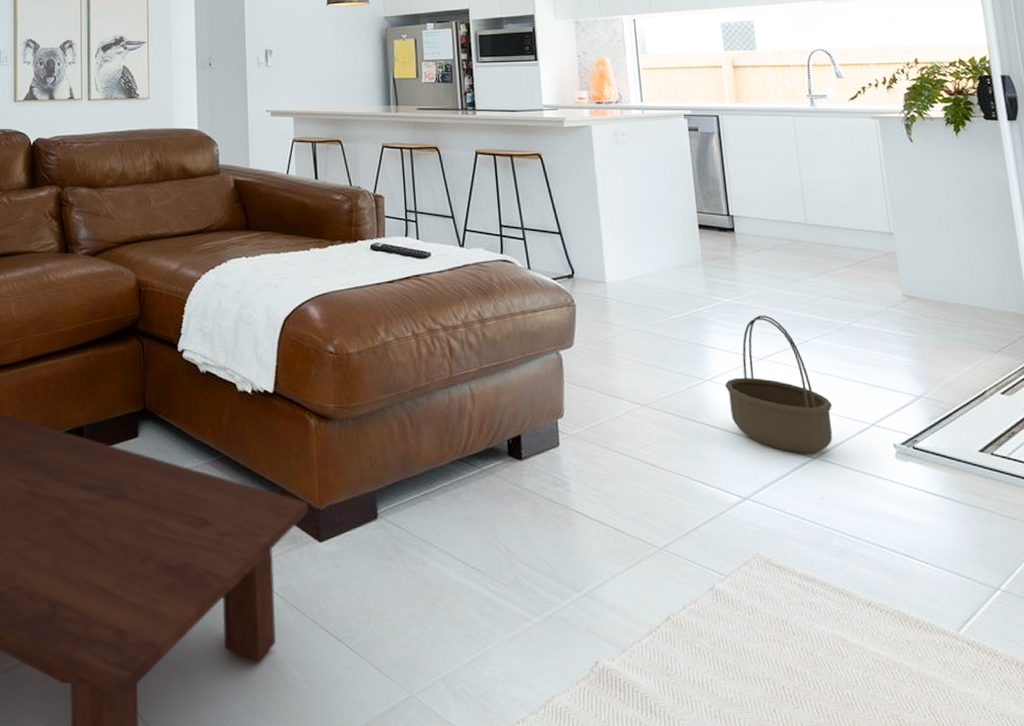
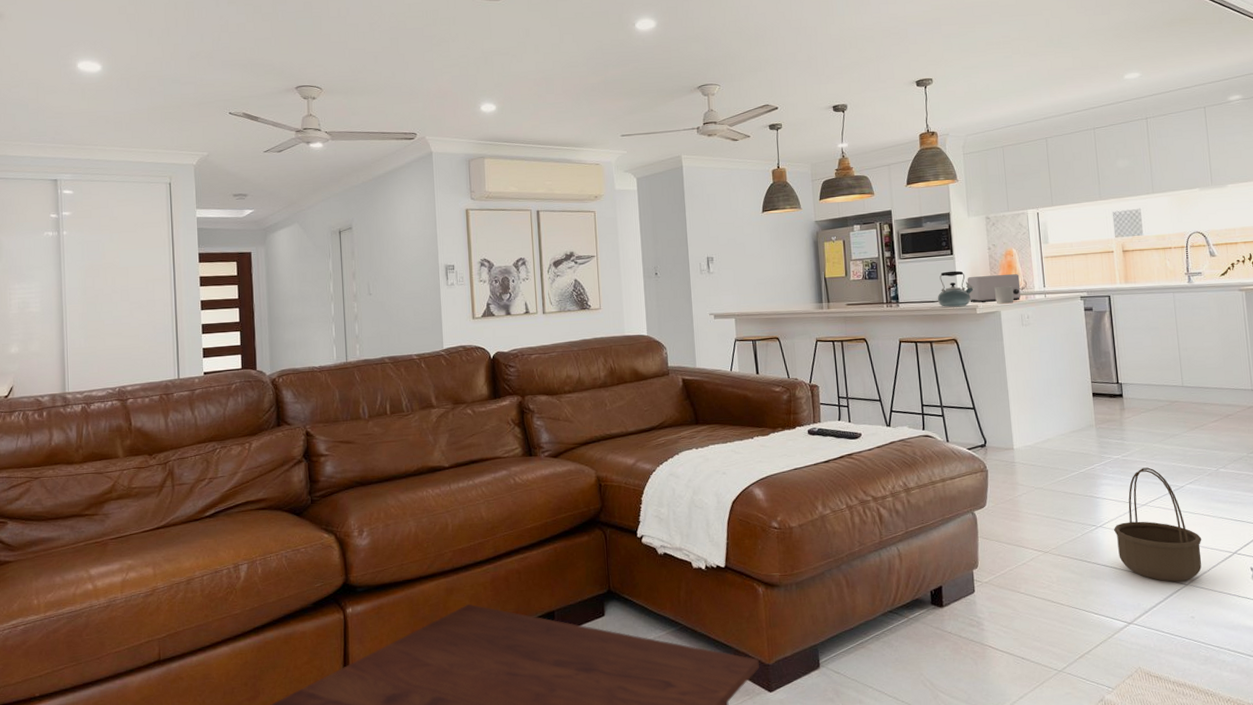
kettle: none [519,78,562,119] -> present [937,270,975,307]
toaster: none [553,86,615,116] -> present [967,274,1021,304]
mug: none [584,99,607,118] -> present [994,286,1014,305]

